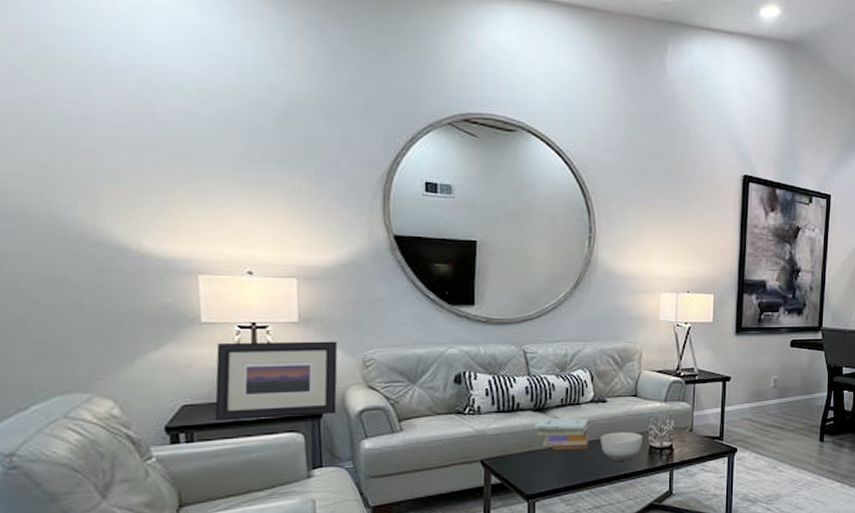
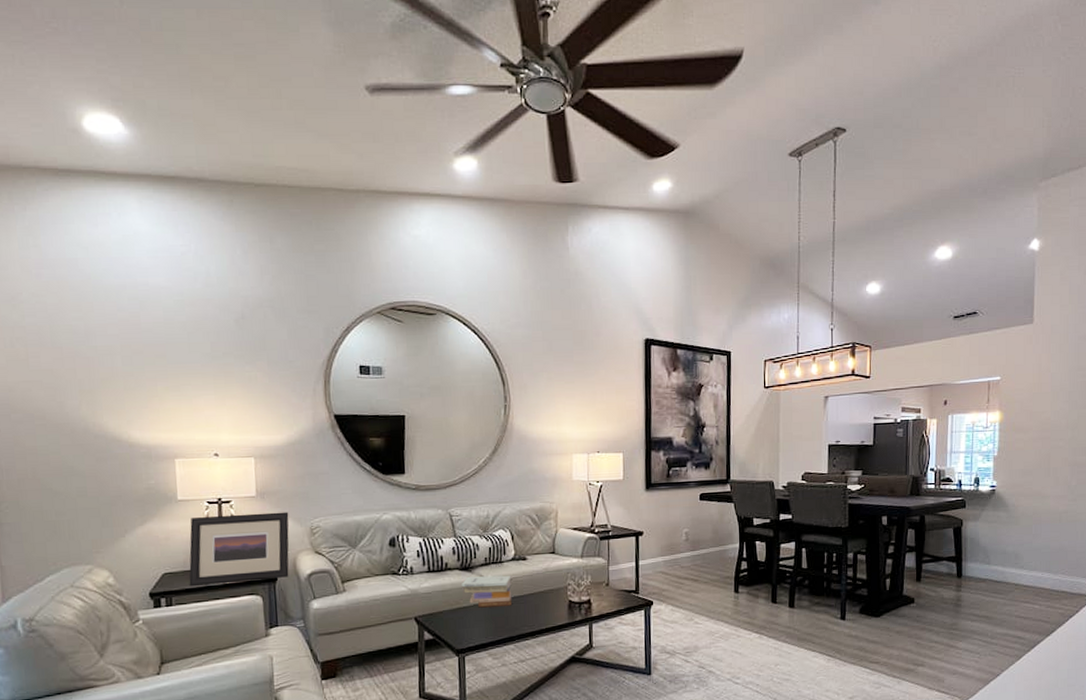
bowl: present [600,431,643,461] -> none [522,587,563,616]

